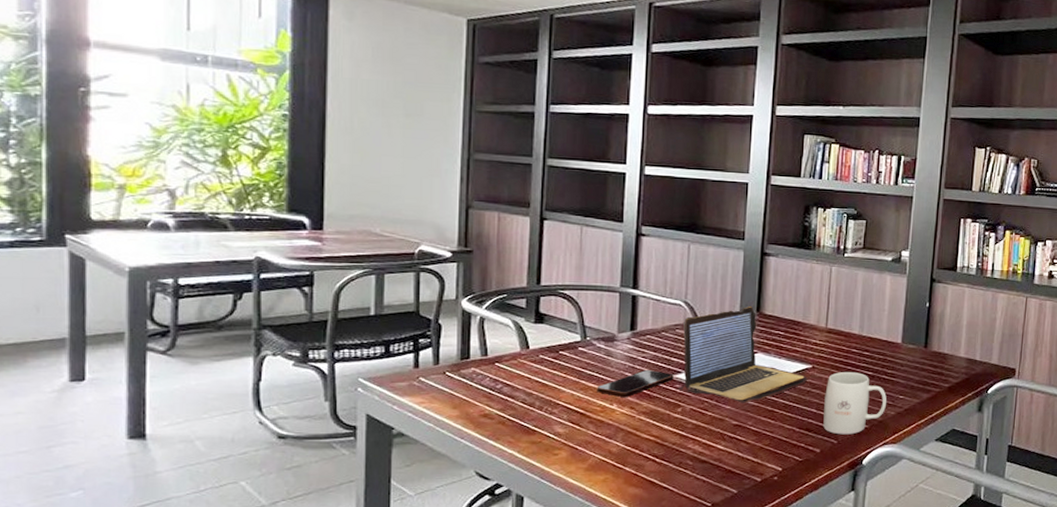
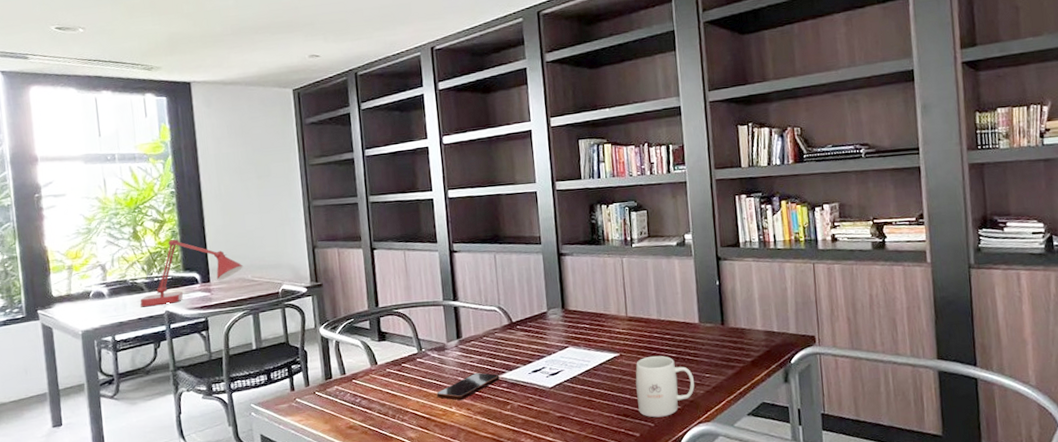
desk lamp: none [220,172,372,249] -> present [140,239,244,307]
laptop: present [676,305,810,403] -> none [500,304,619,396]

